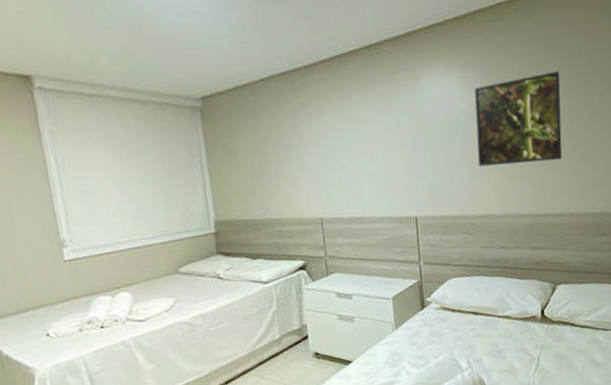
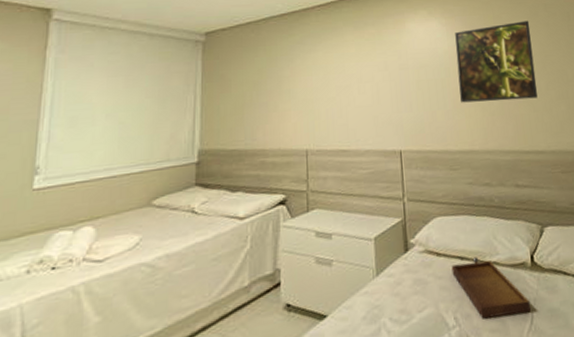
tray: none [465,312,538,363] -> present [451,257,531,319]

